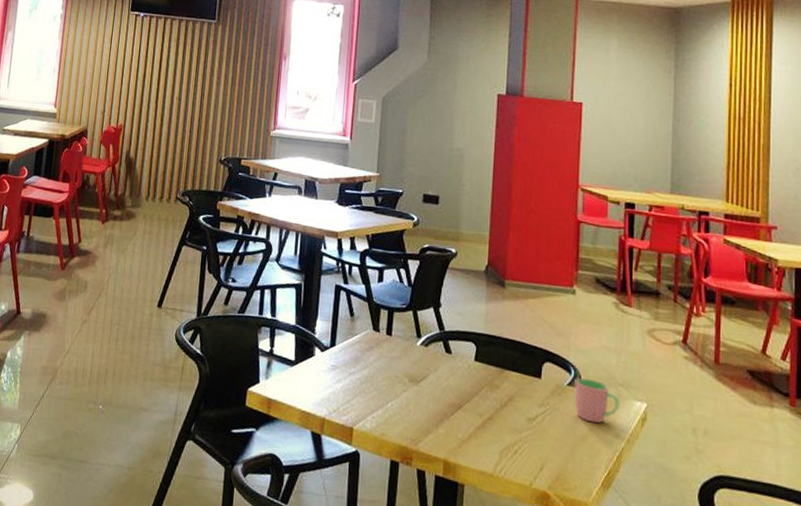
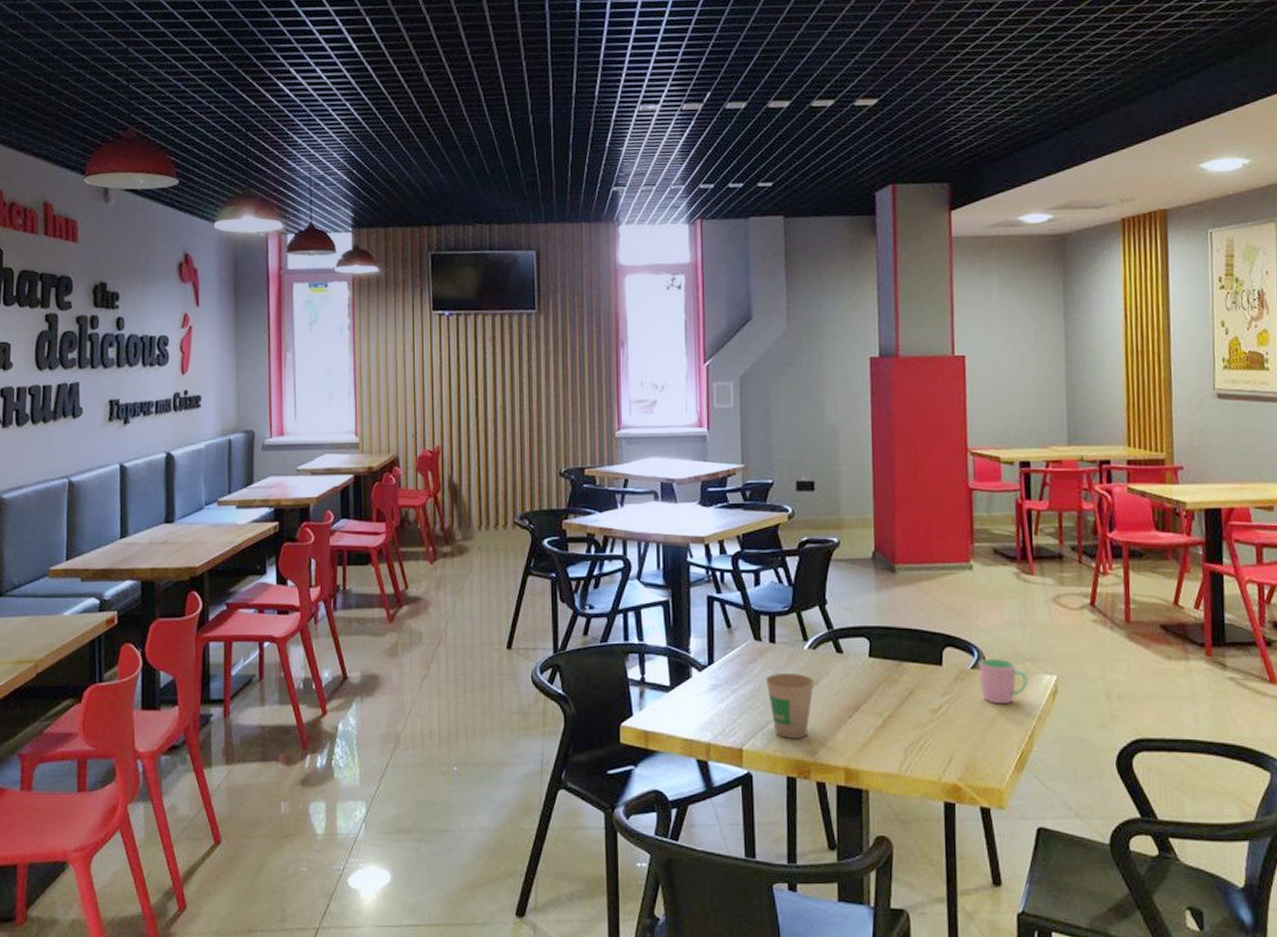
paper cup: none [380,363,423,427] -> present [766,672,814,739]

